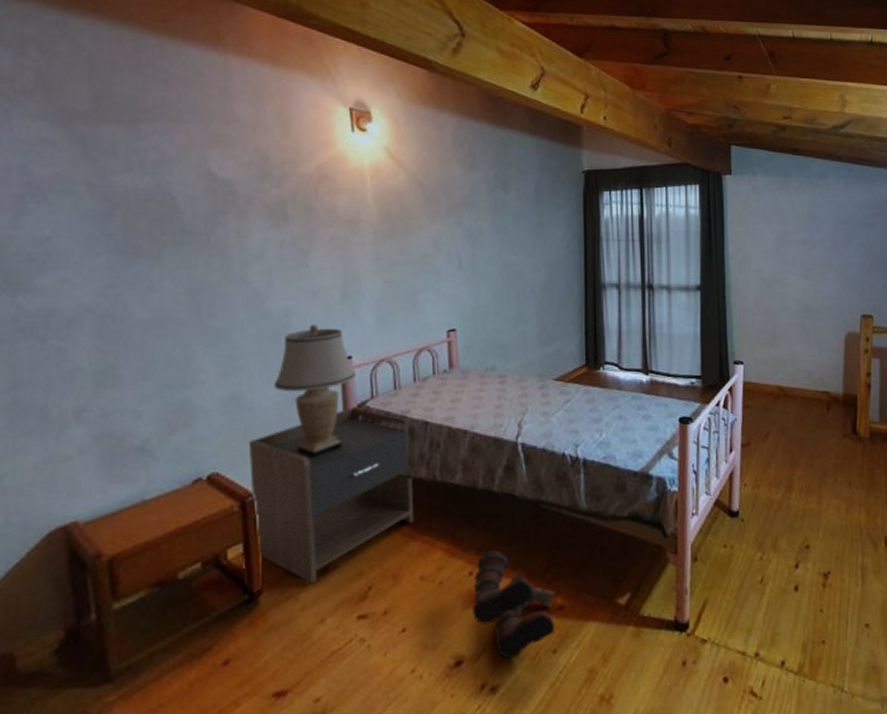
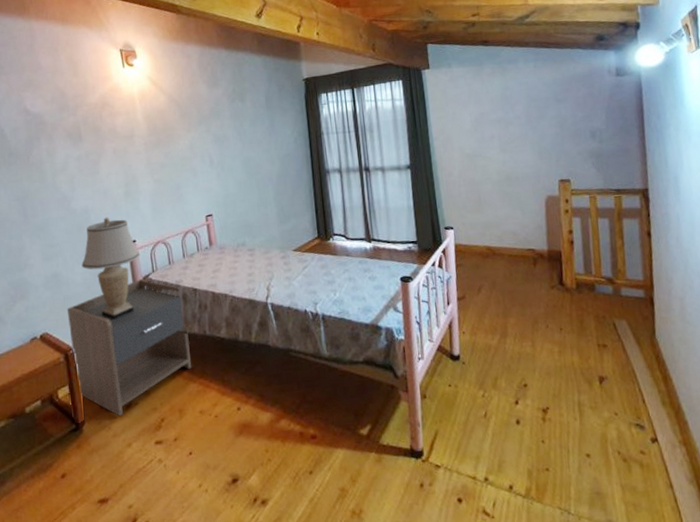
boots: present [472,550,555,659] -> none [241,390,310,478]

